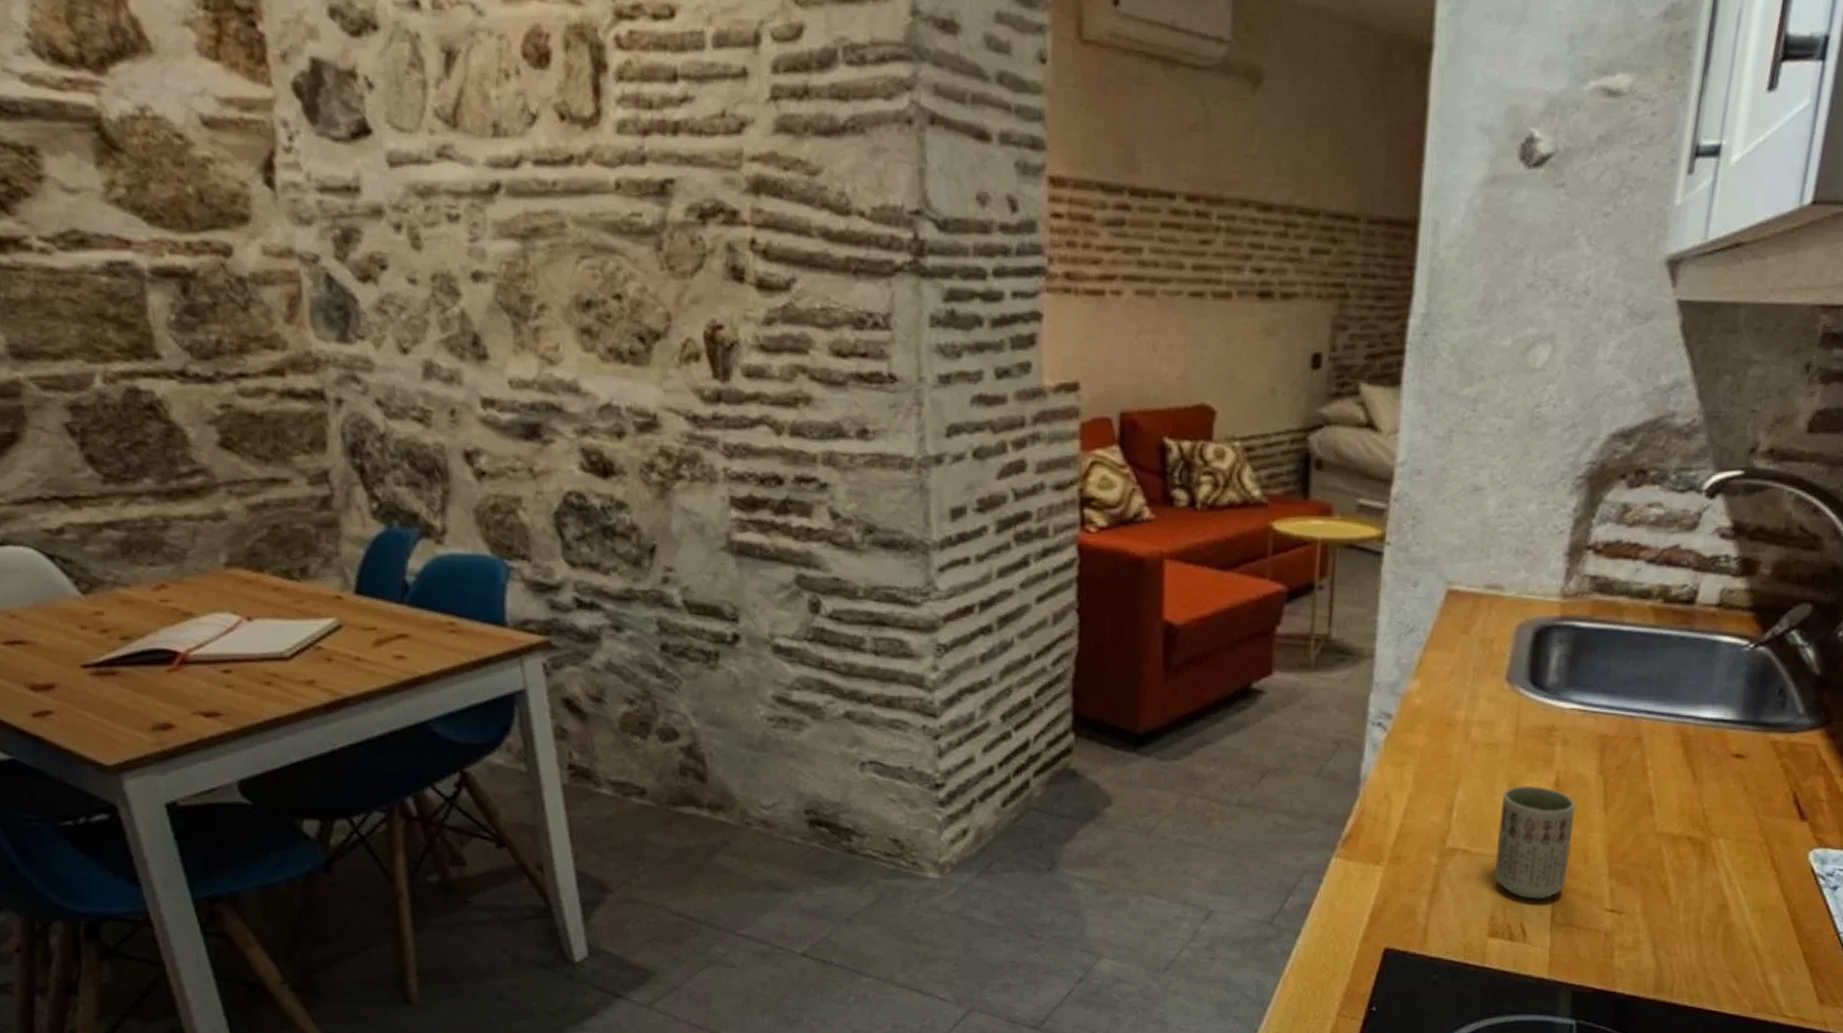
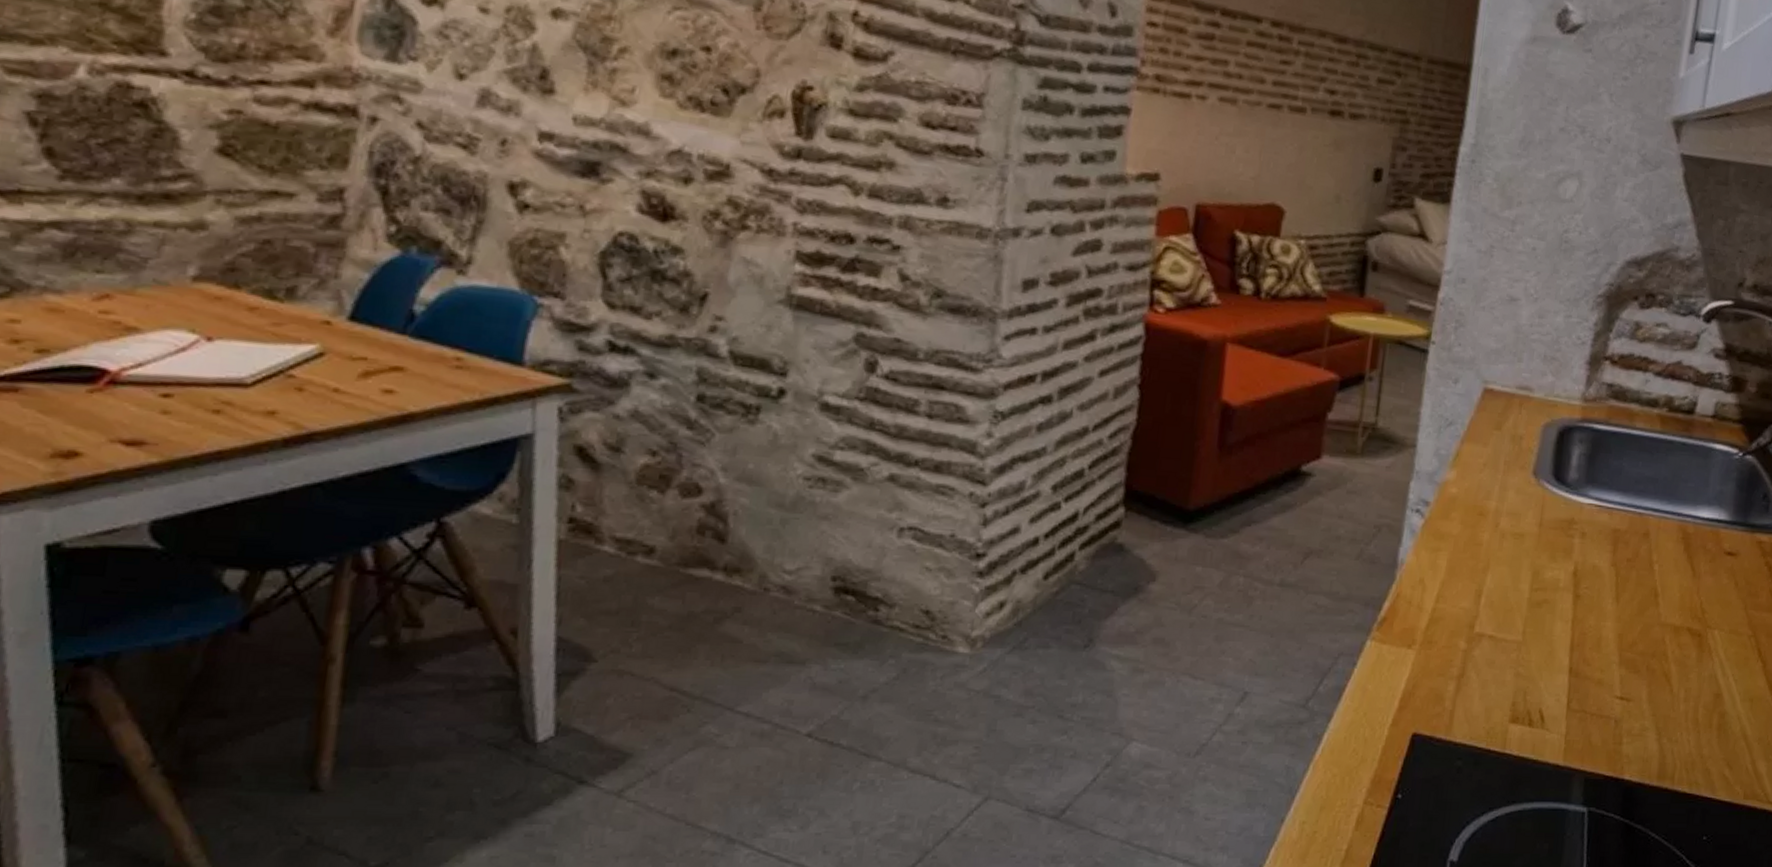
cup: present [1495,786,1576,899] -> none [1517,575,1591,686]

